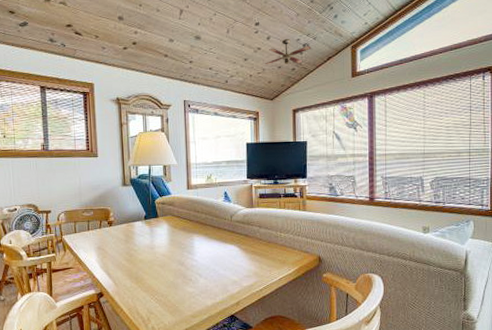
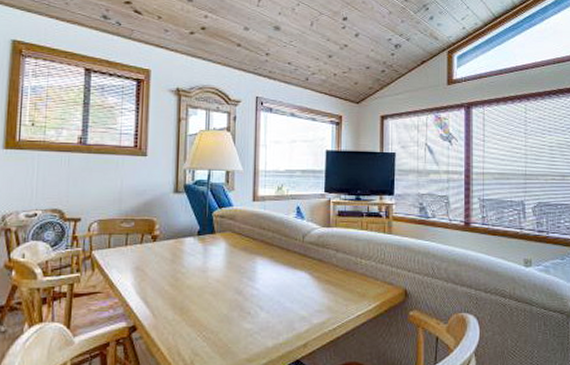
ceiling fan: present [265,38,311,65] -> none [352,37,404,66]

